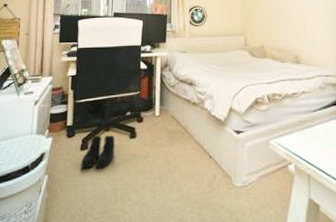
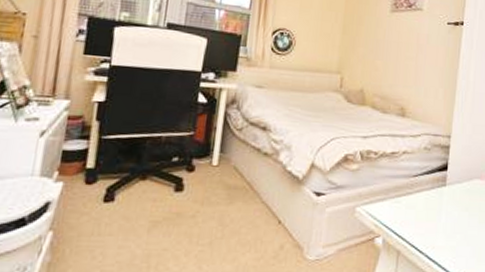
boots: present [81,135,116,169] -> none [102,184,154,227]

